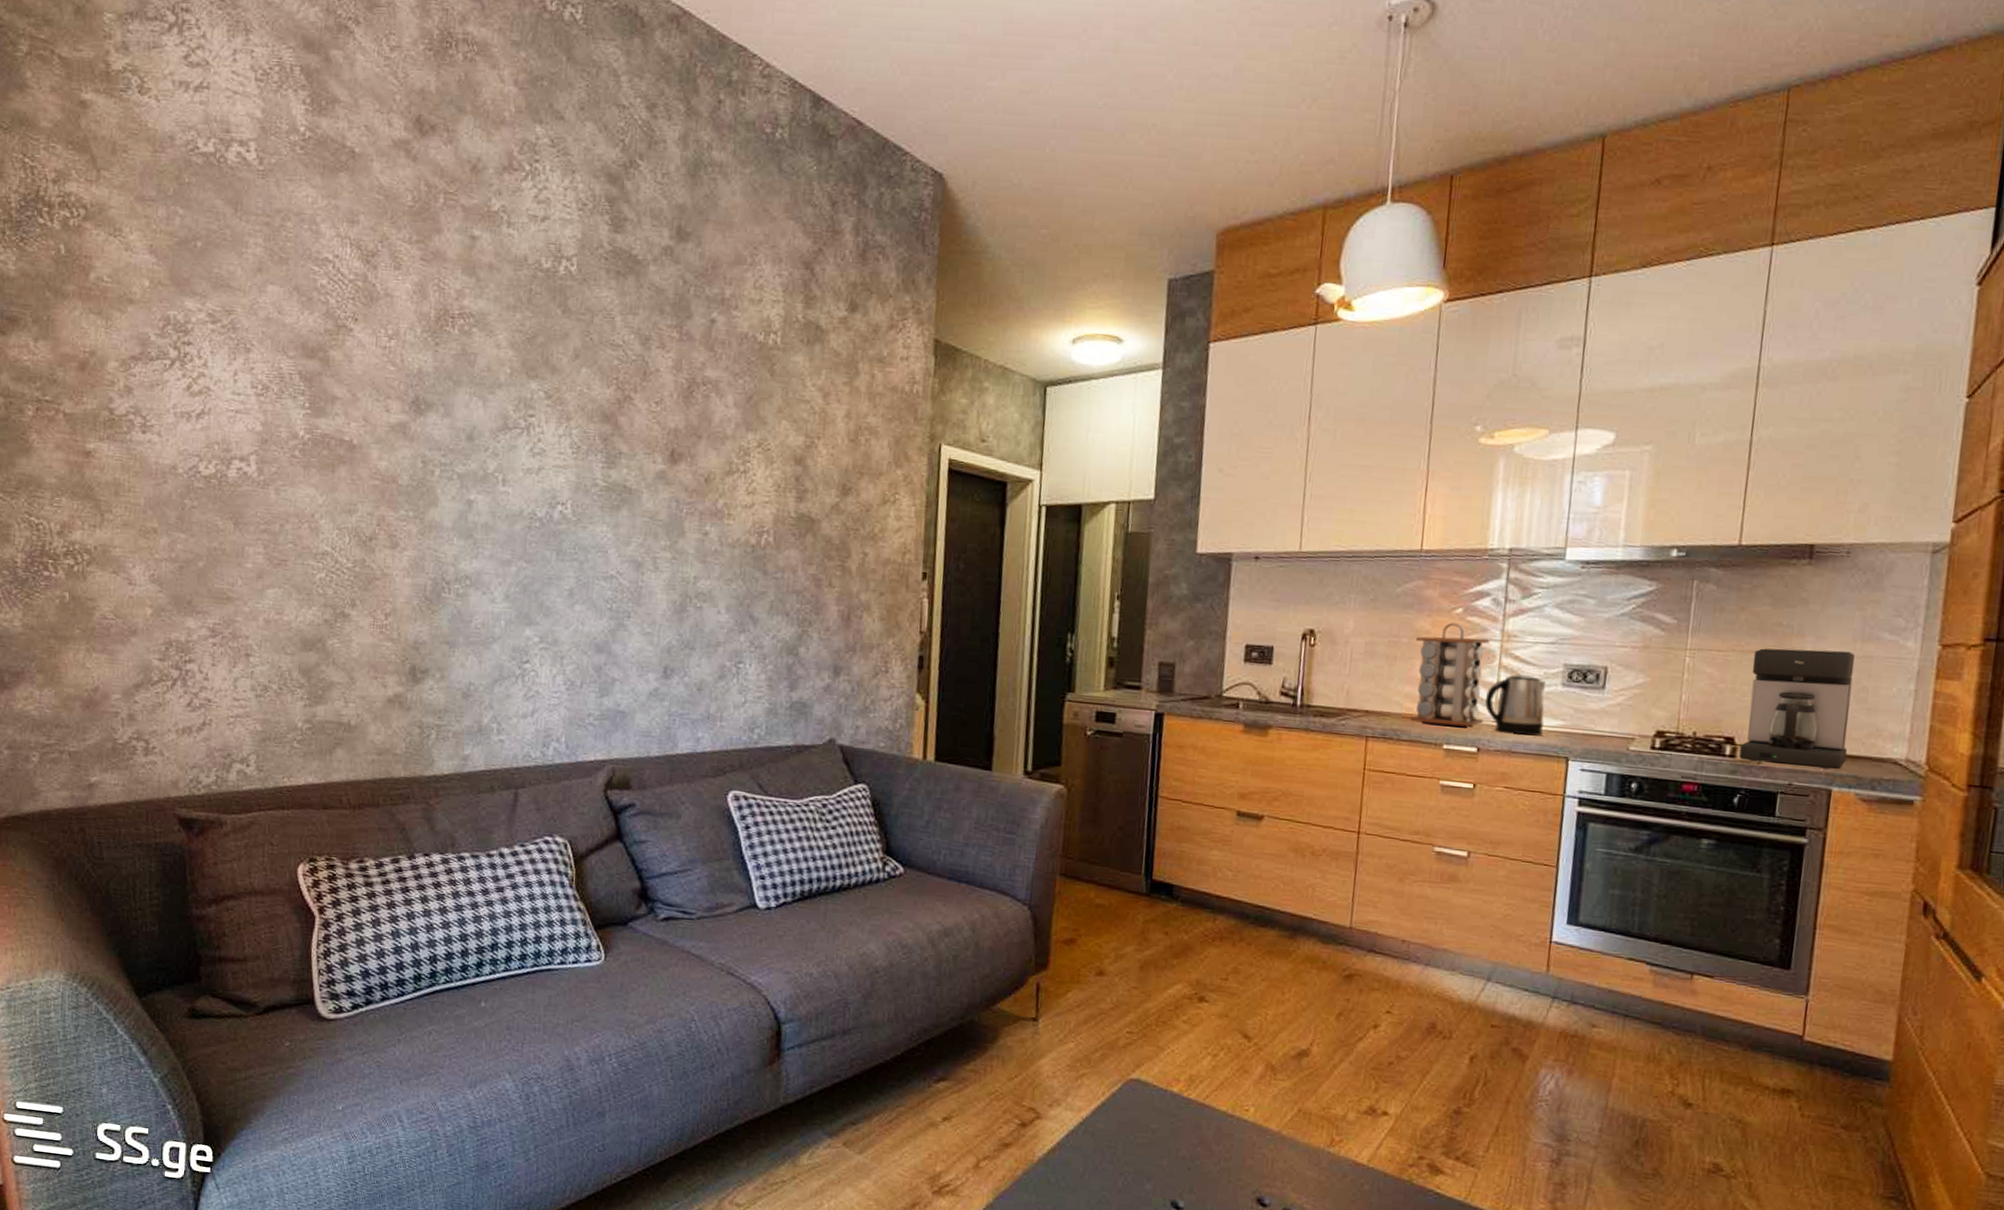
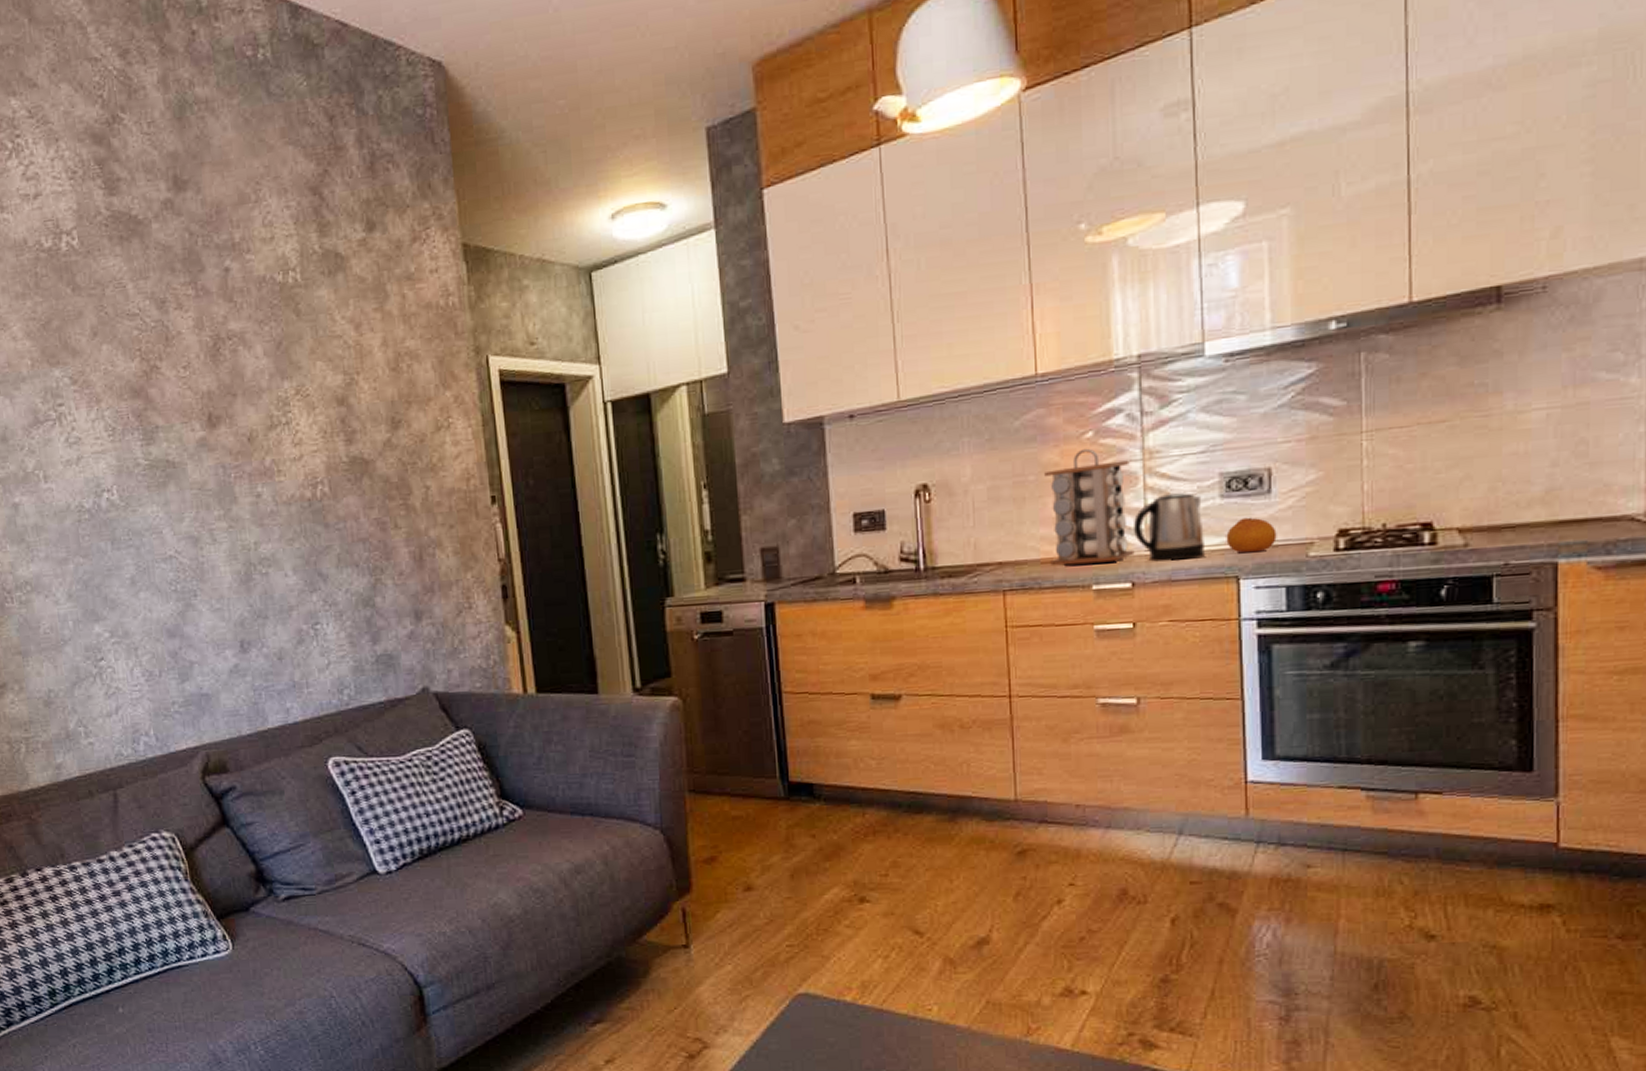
fruit: none [1561,706,1605,739] -> present [1226,517,1277,553]
coffee maker: present [1739,648,1855,770] -> none [1441,401,1572,547]

